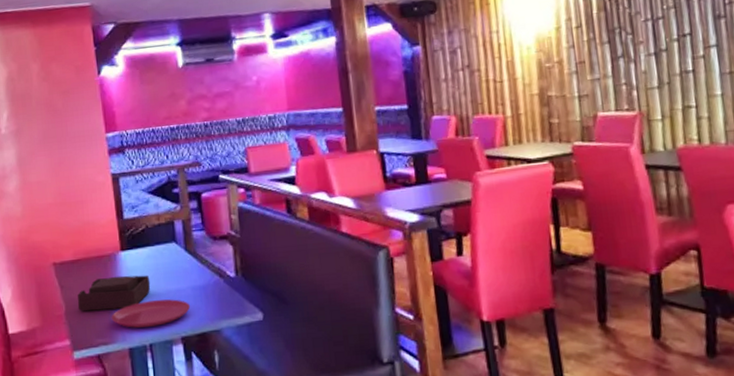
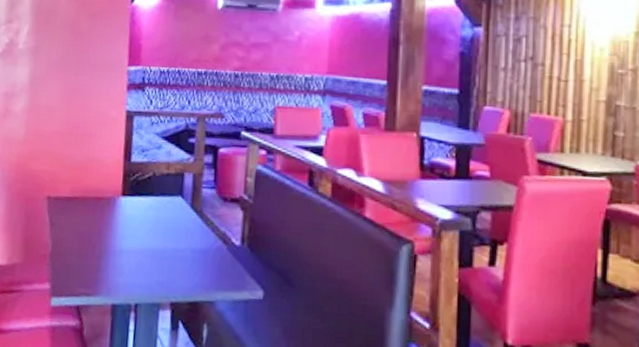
napkin holder: present [77,275,151,312] -> none [65,222,148,260]
plate: present [111,299,191,328] -> none [98,255,187,286]

